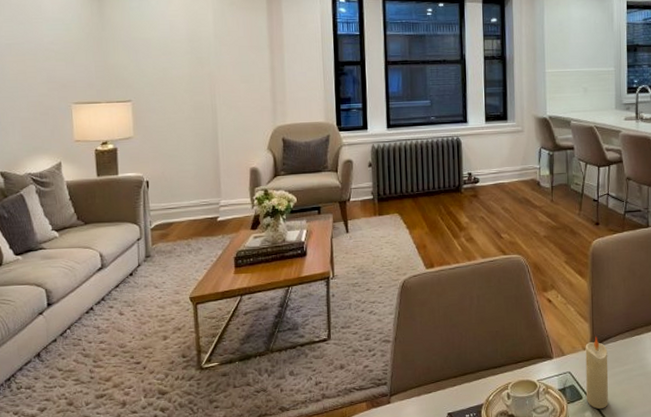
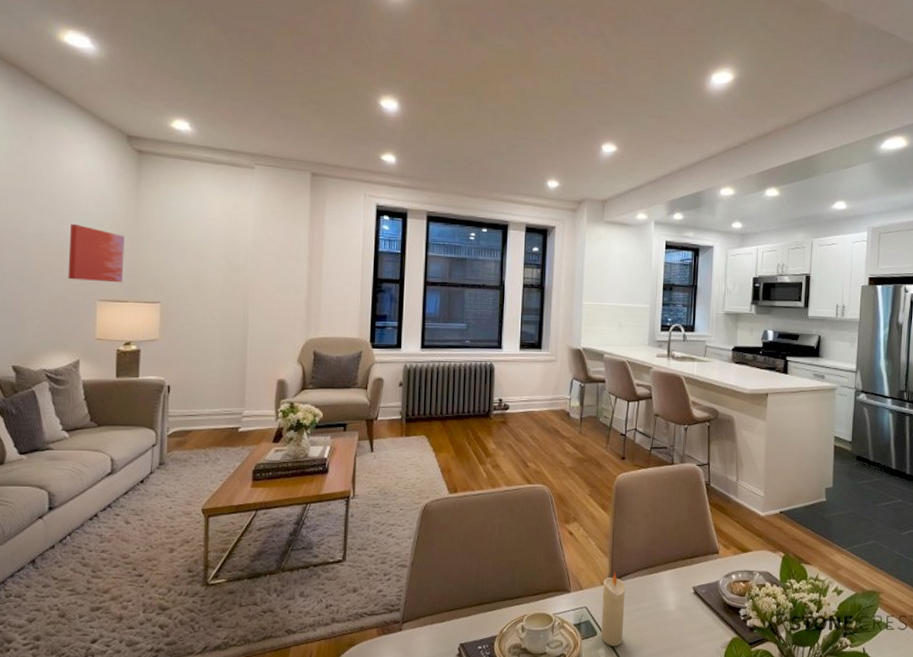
wall art: none [39,30,94,85] -> present [68,223,125,283]

